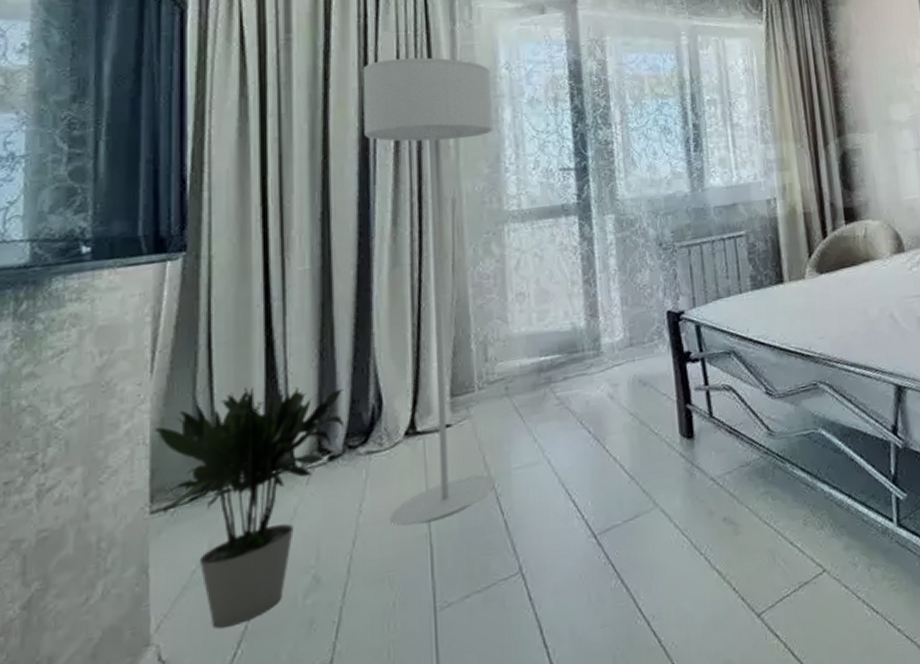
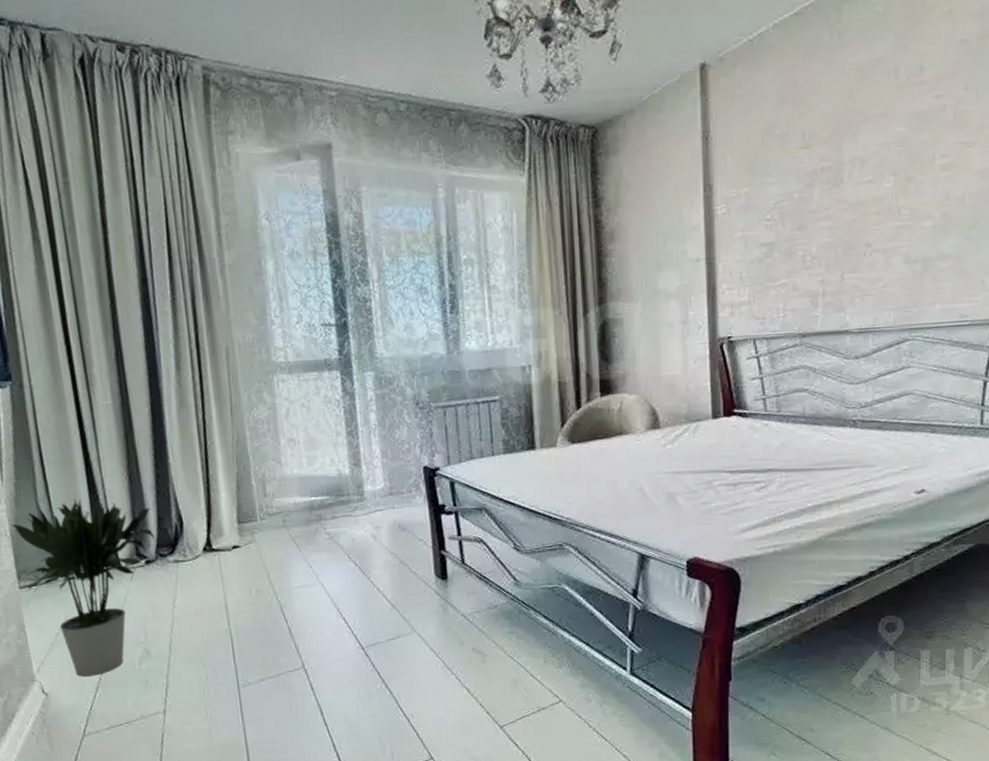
floor lamp: present [362,57,496,526] -> none [135,205,280,621]

